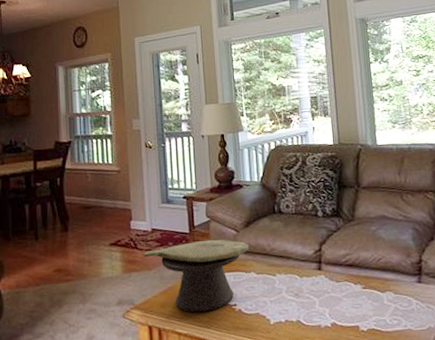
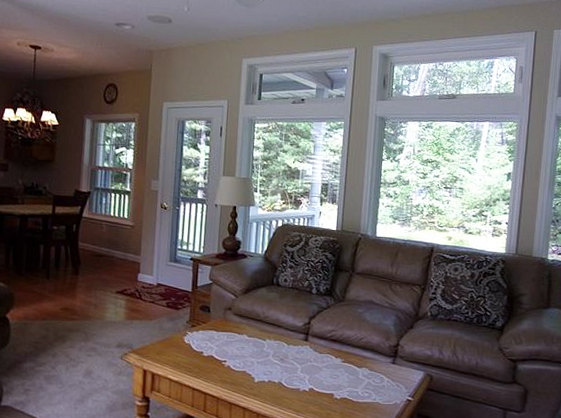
decorative bowl: present [143,239,250,313] -> none [146,300,246,364]

